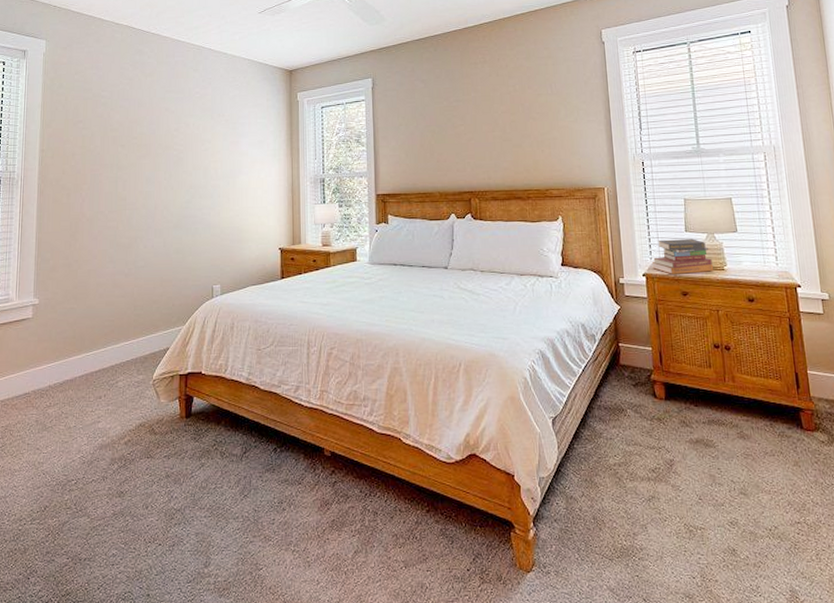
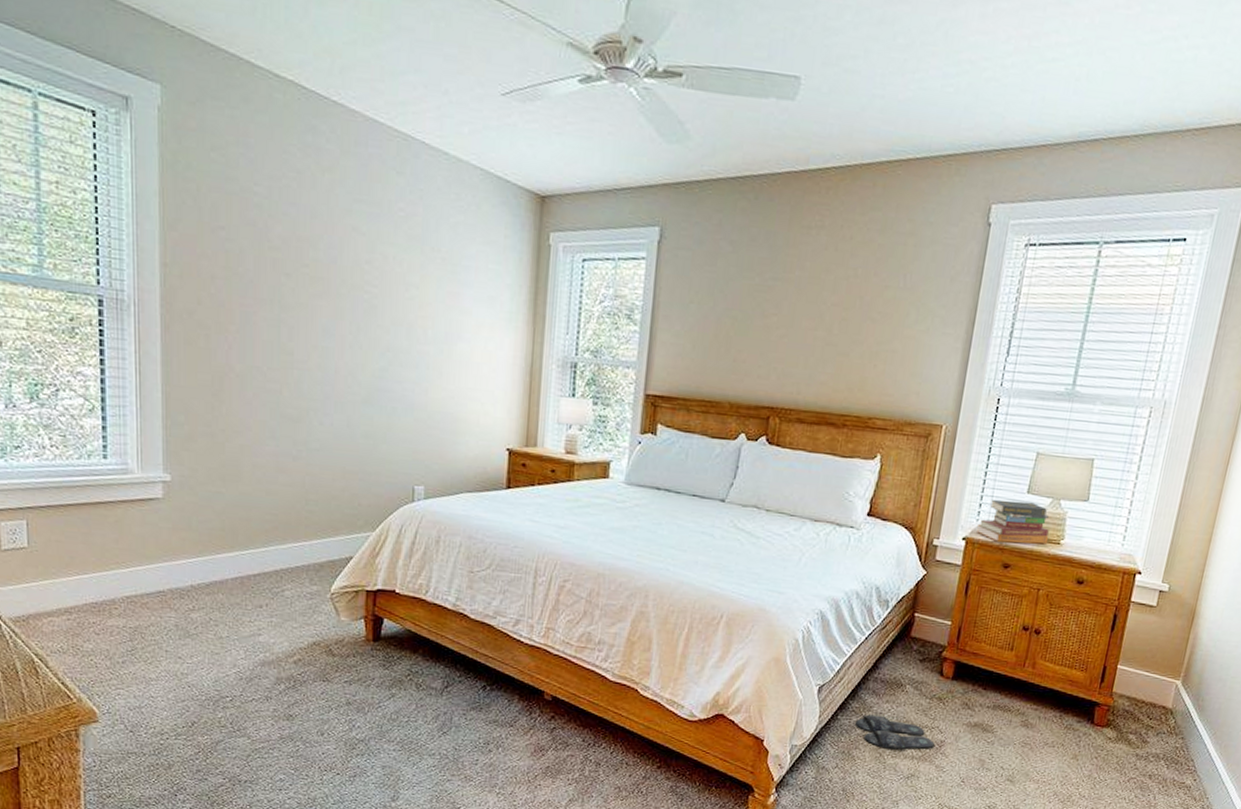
slippers: none [591,441,666,473] -> present [855,714,935,750]

